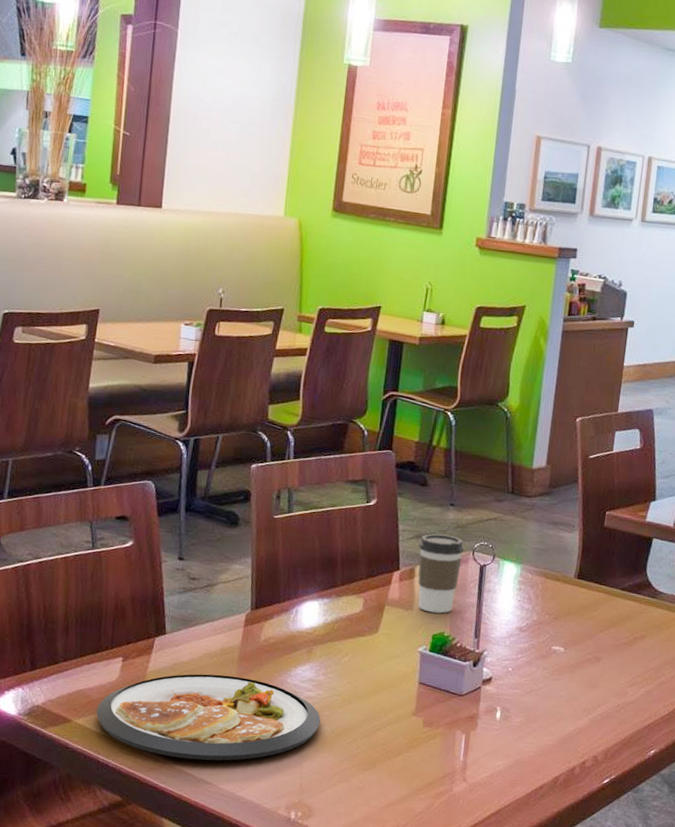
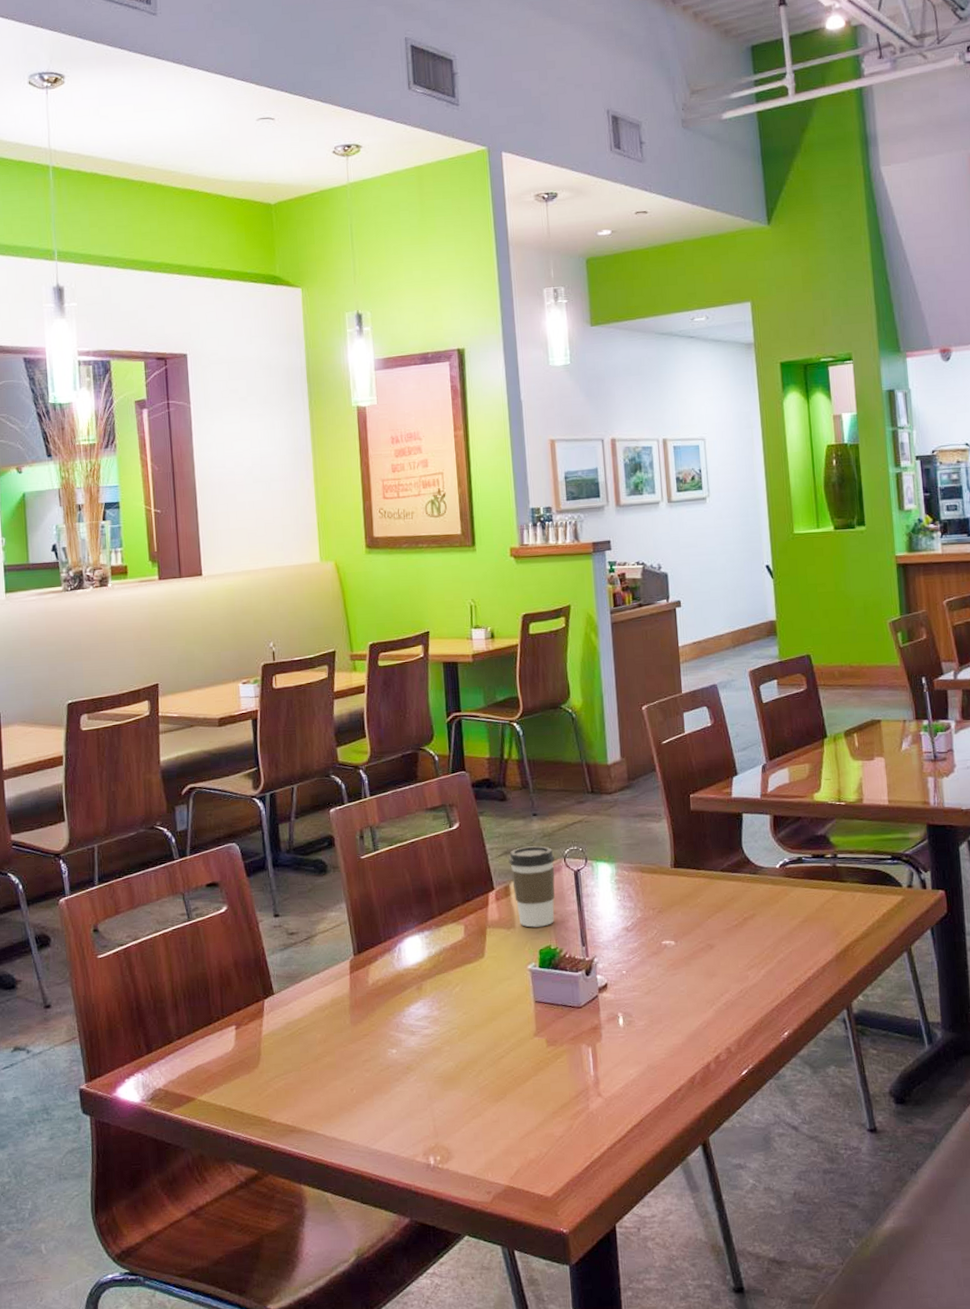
dish: present [96,674,321,761] -> none [218,1025,443,1120]

